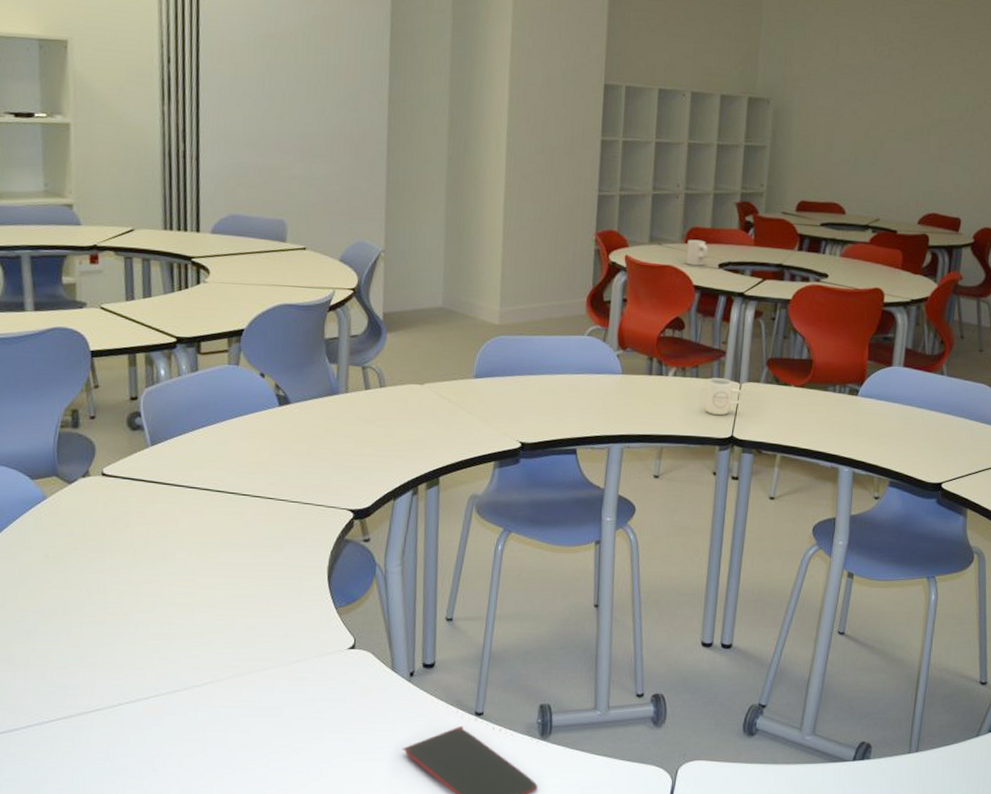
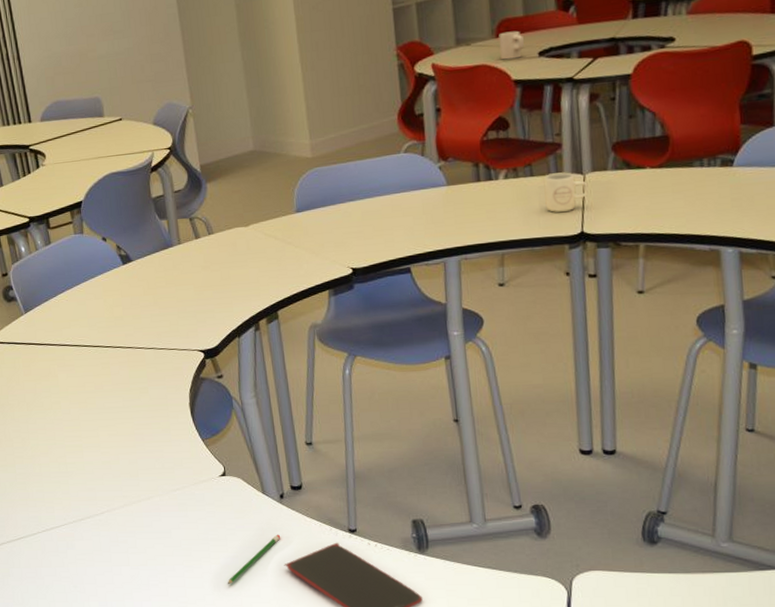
pencil: none [336,715,404,770] -> present [227,534,281,585]

